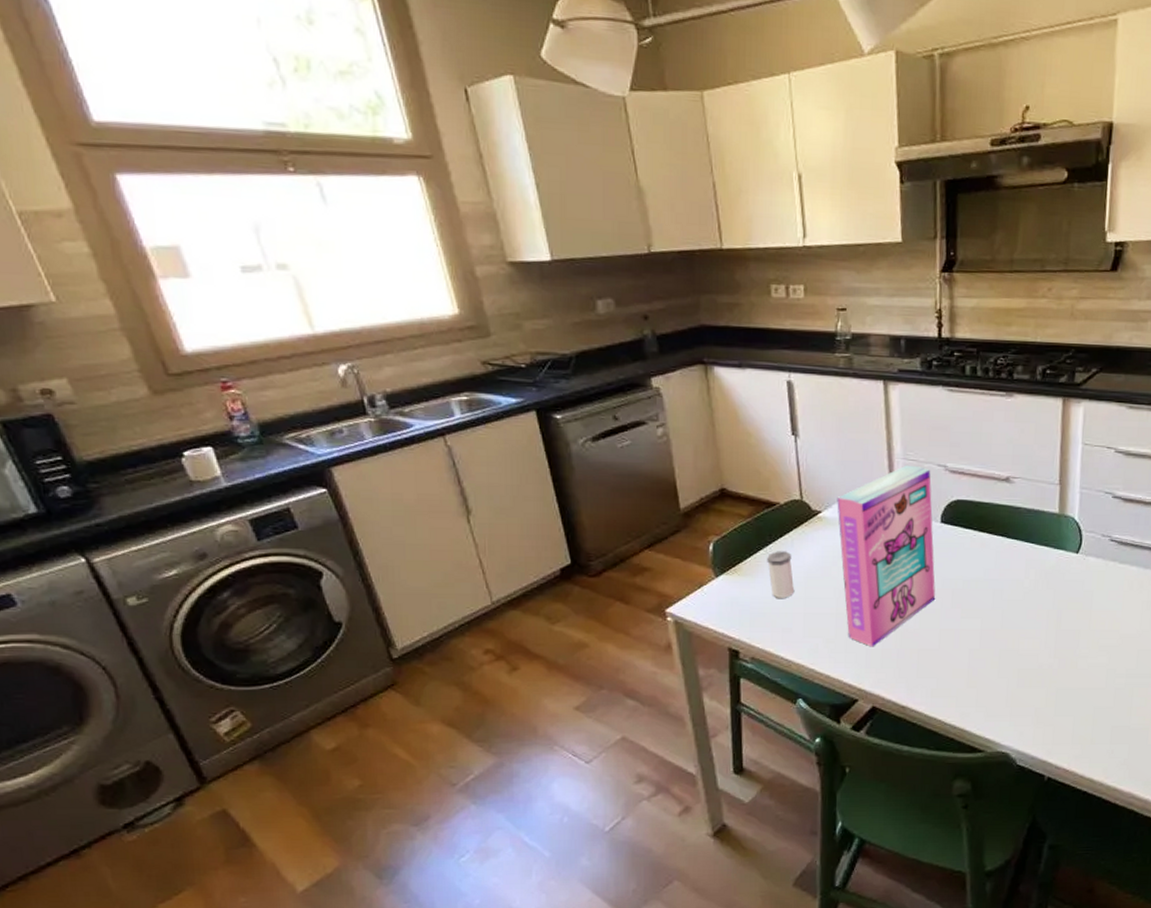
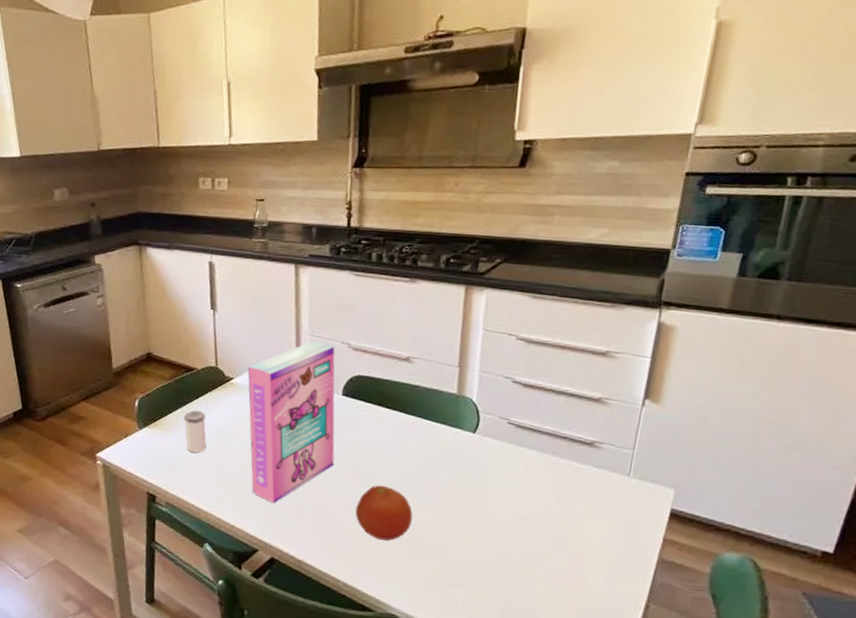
fruit: none [960,616,1020,675] -> present [355,485,413,541]

